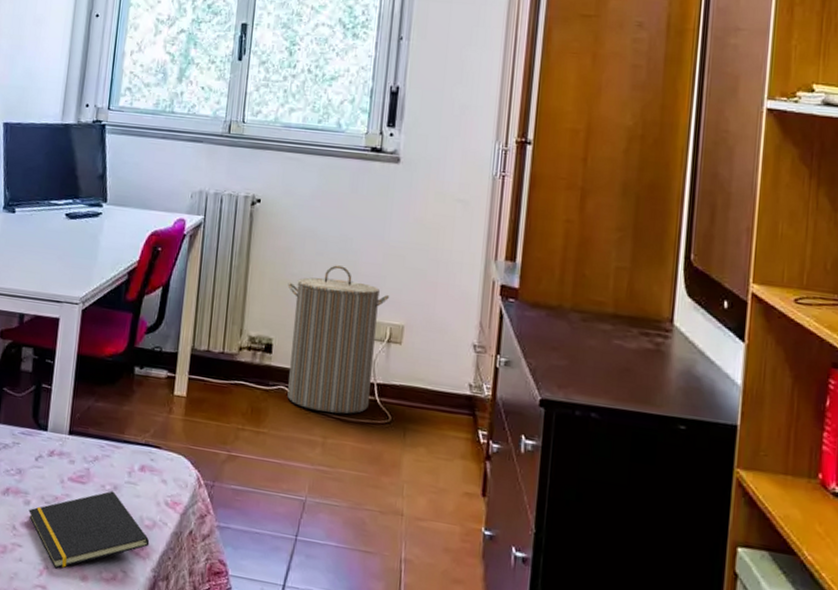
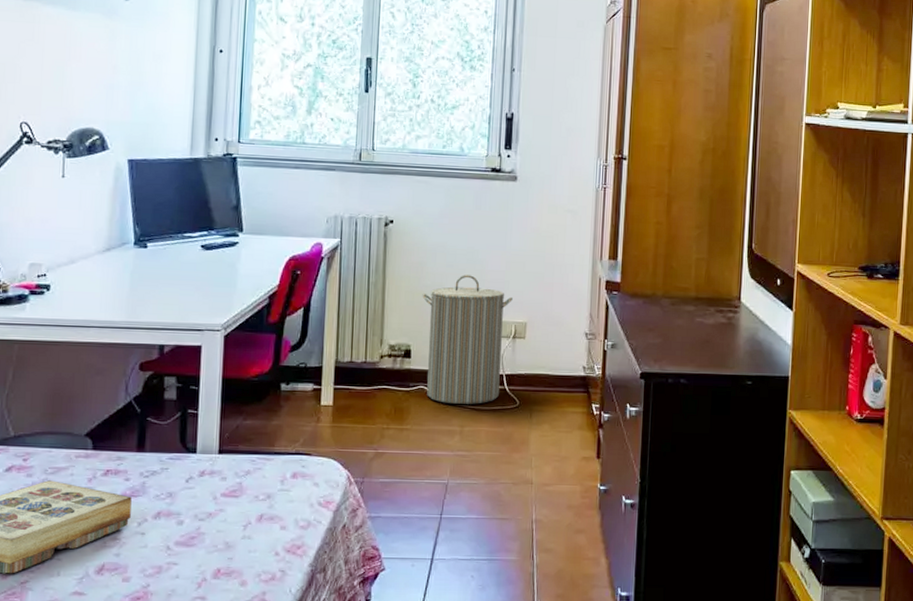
notepad: present [28,491,150,569] -> none [182,500,306,579]

